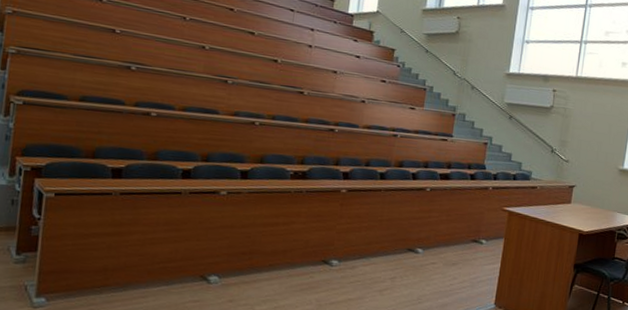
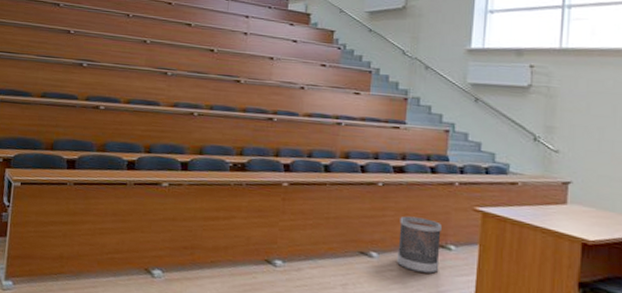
wastebasket: none [438,216,476,264] -> present [397,216,442,274]

